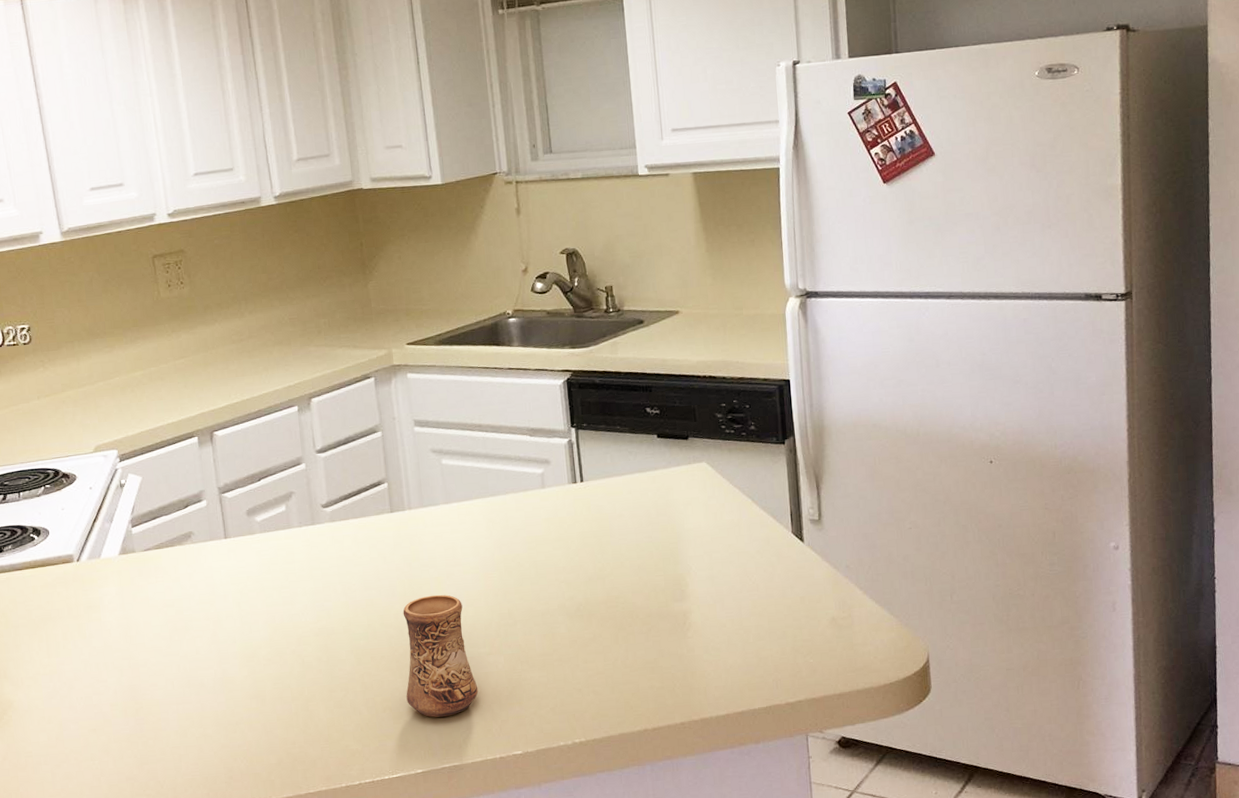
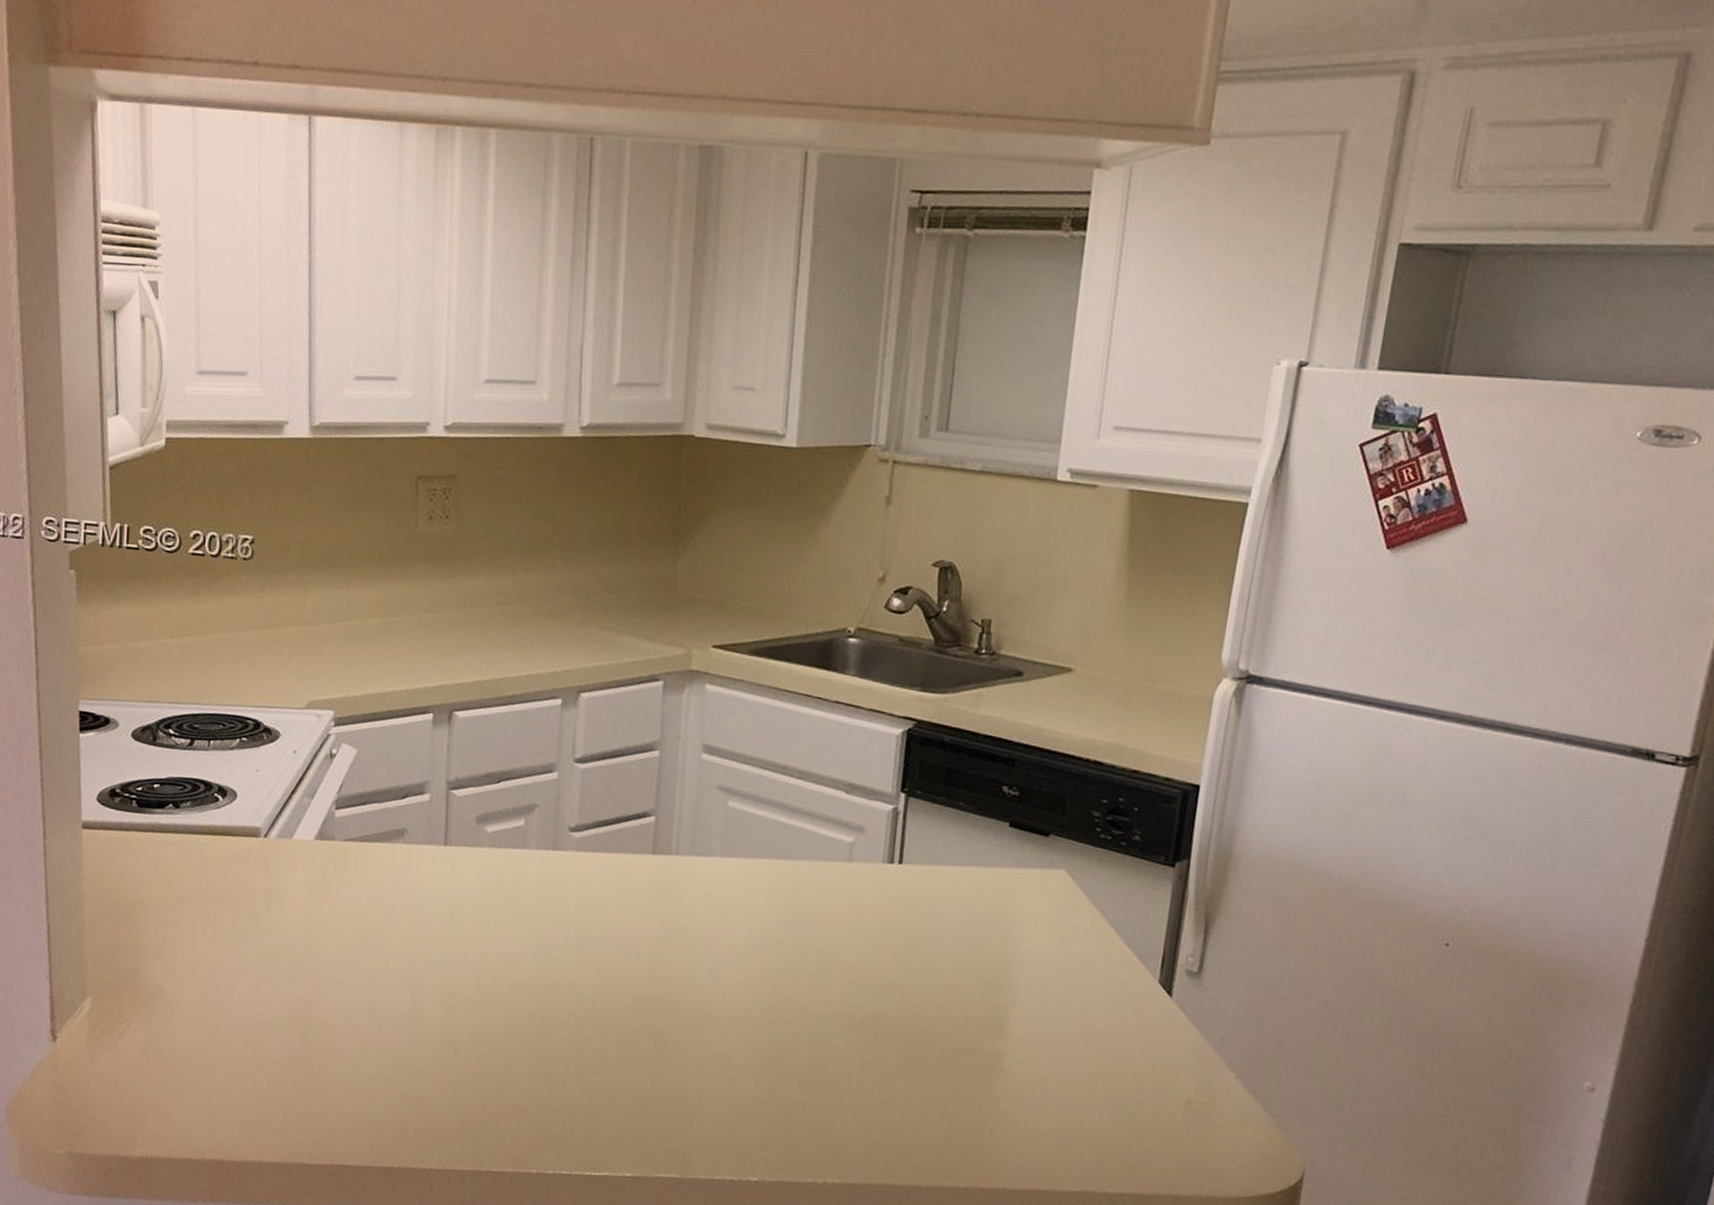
cup: present [403,594,479,717] -> none [629,965,720,1117]

